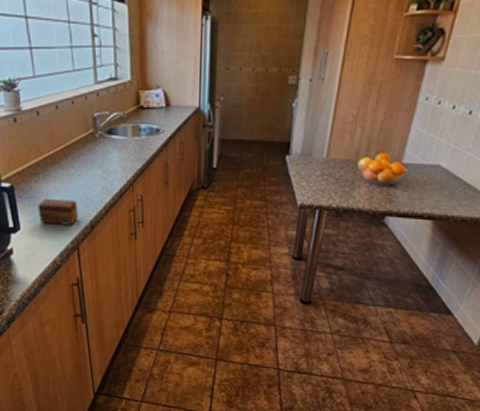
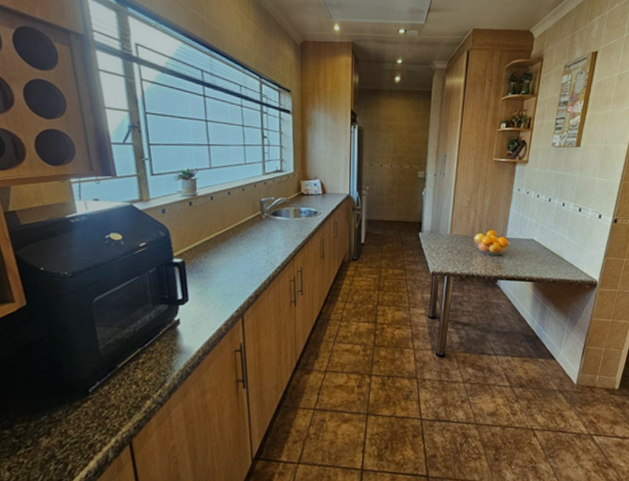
tea box: present [38,199,78,225] -> none [206,272,244,295]

